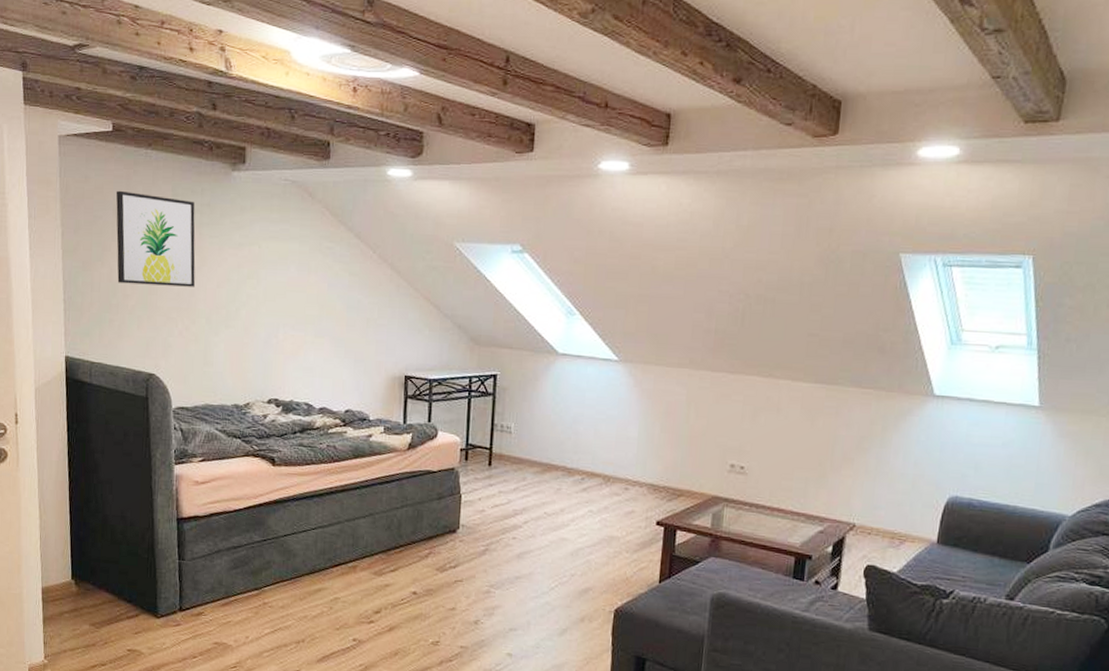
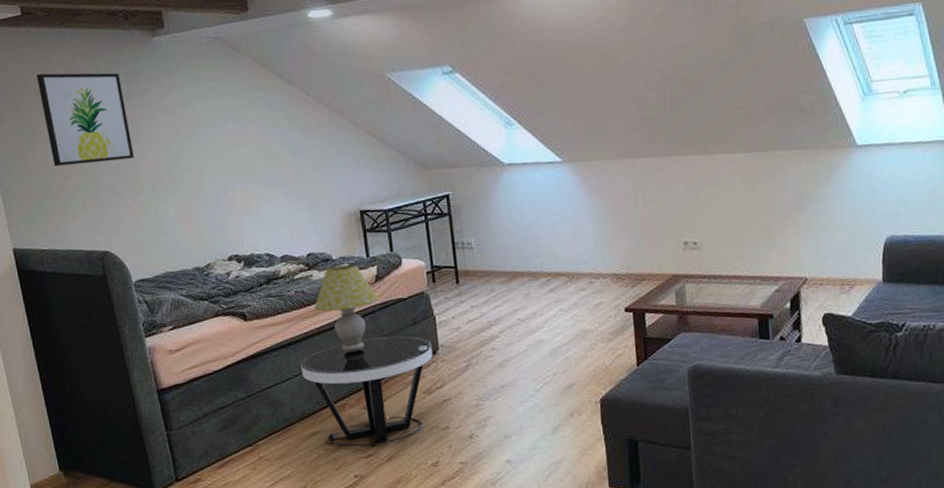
side table: none [319,504,453,613] -> present [301,336,433,447]
table lamp: none [343,426,408,516] -> present [314,264,379,353]

